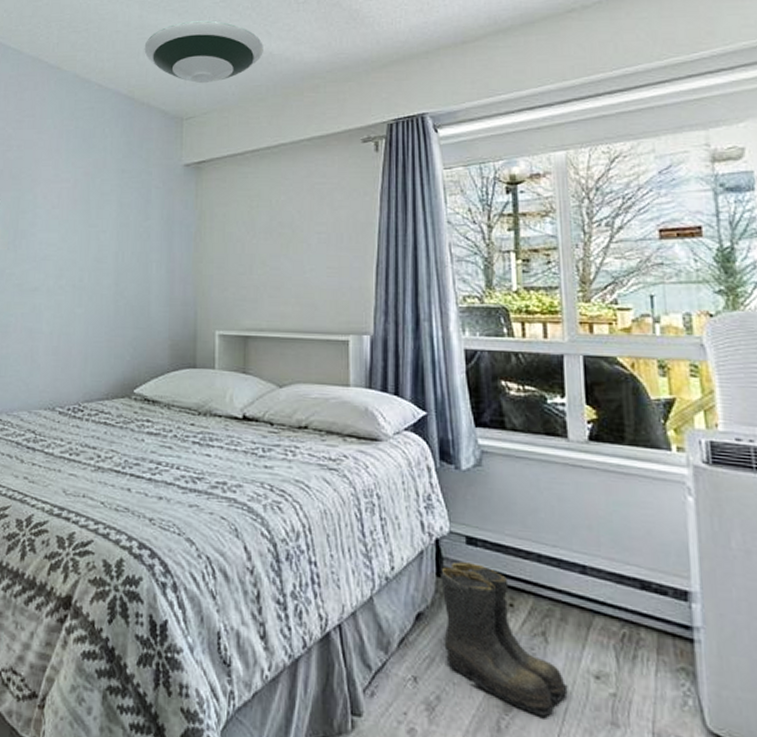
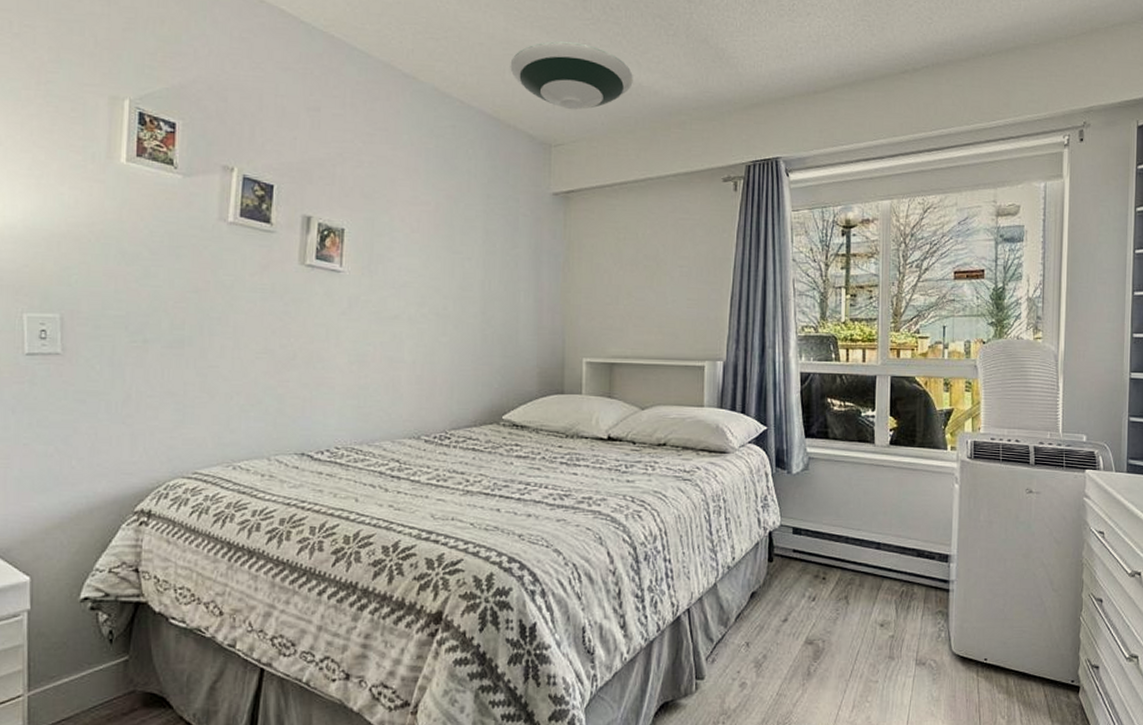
boots: present [441,562,568,717] -> none [771,549,861,660]

